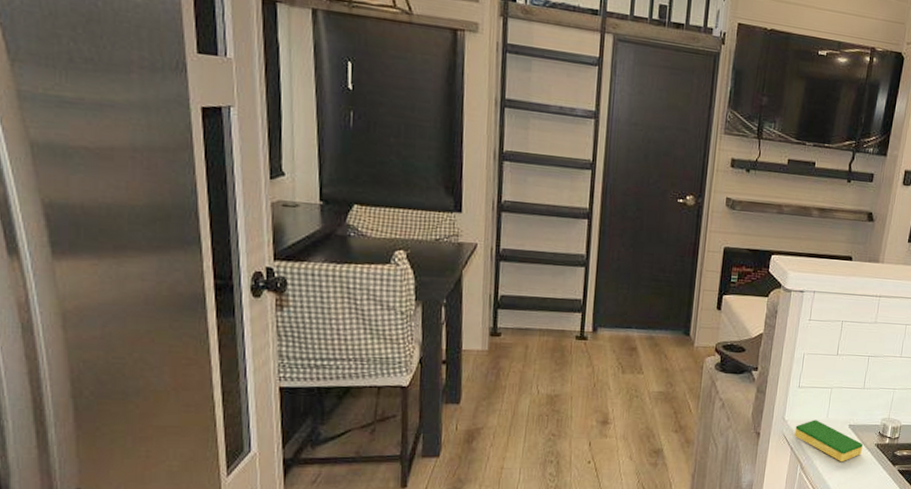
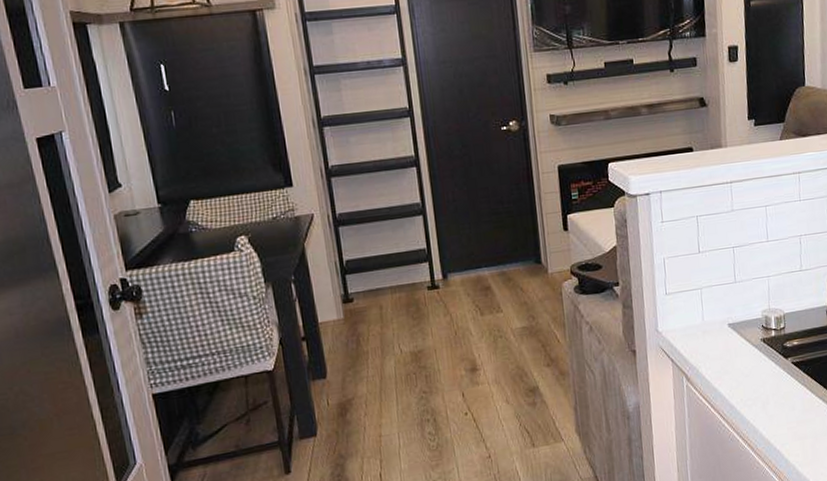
dish sponge: present [794,420,863,461] -> none [671,325,748,365]

